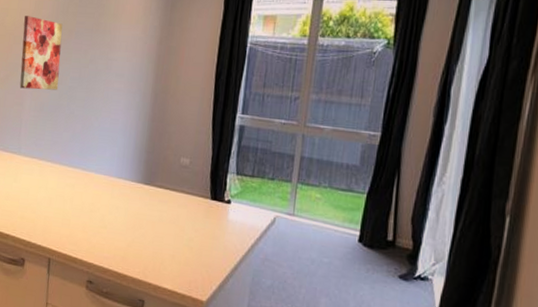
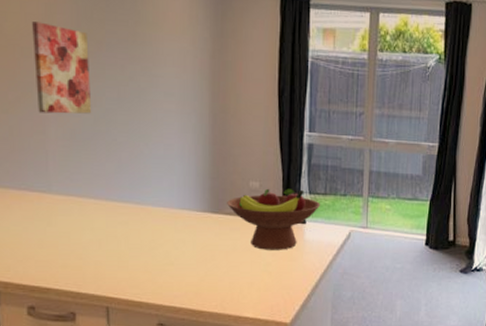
fruit bowl: none [158,165,248,228] -> present [227,188,321,250]

